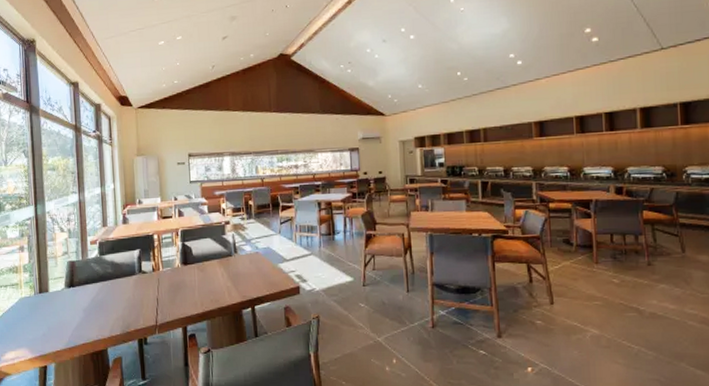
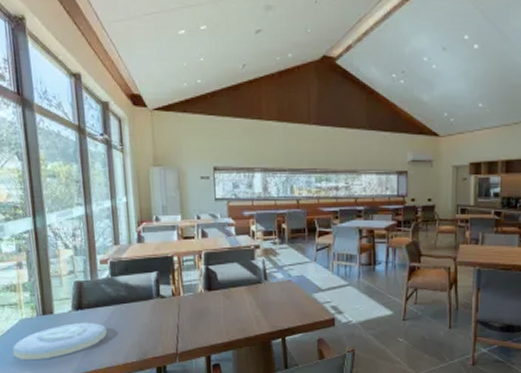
plate: none [11,298,94,337] -> present [12,322,107,361]

